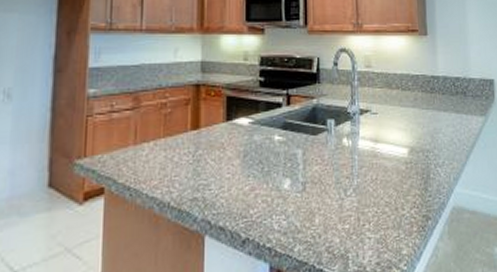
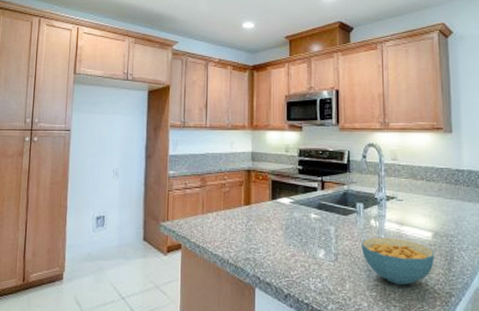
cereal bowl: none [333,157,411,214] -> present [361,236,435,286]

